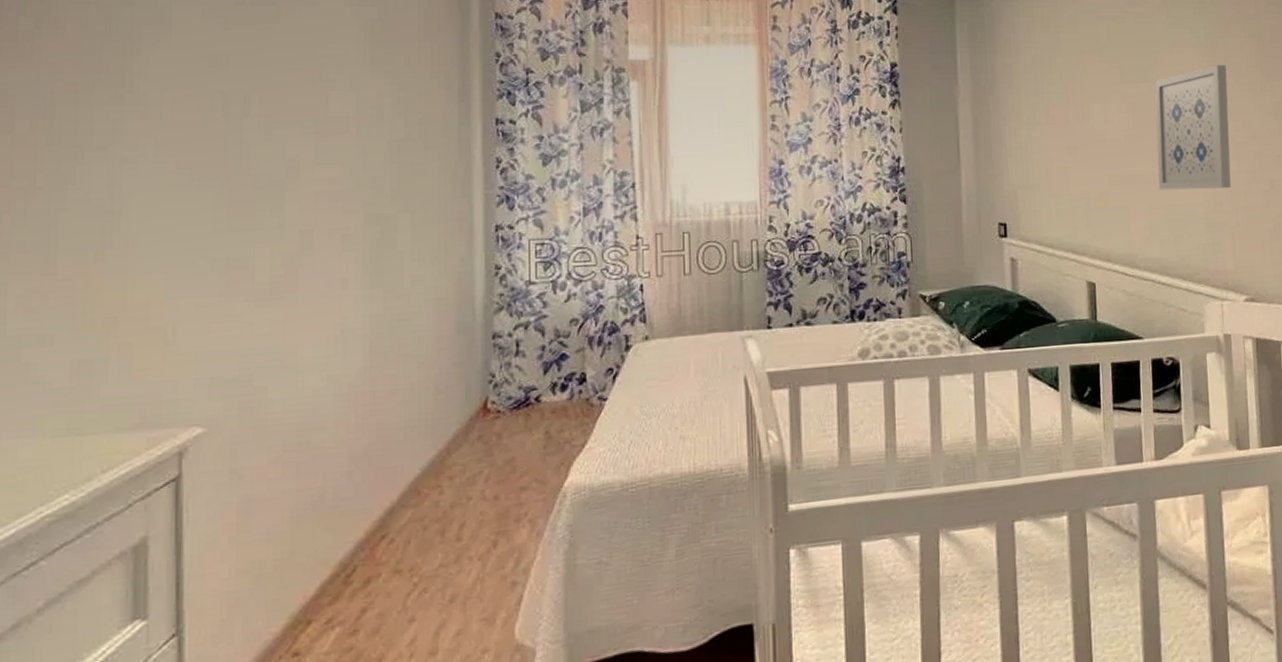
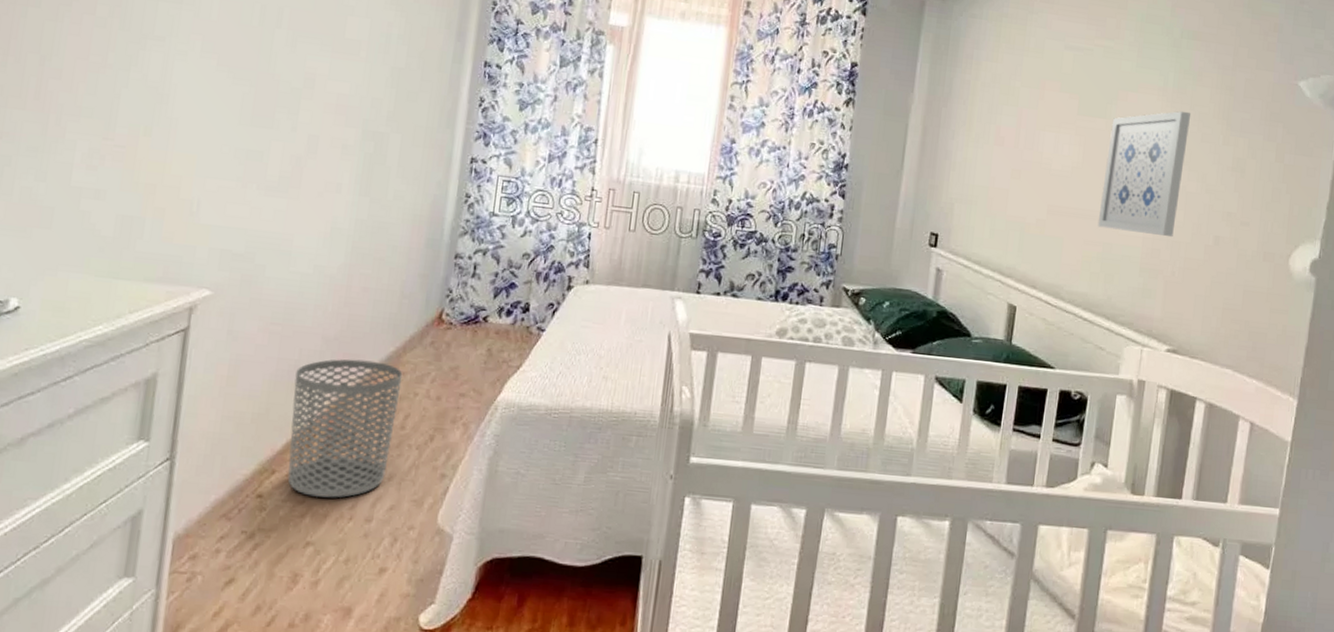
waste bin: none [321,470,450,641] -> present [287,359,403,498]

